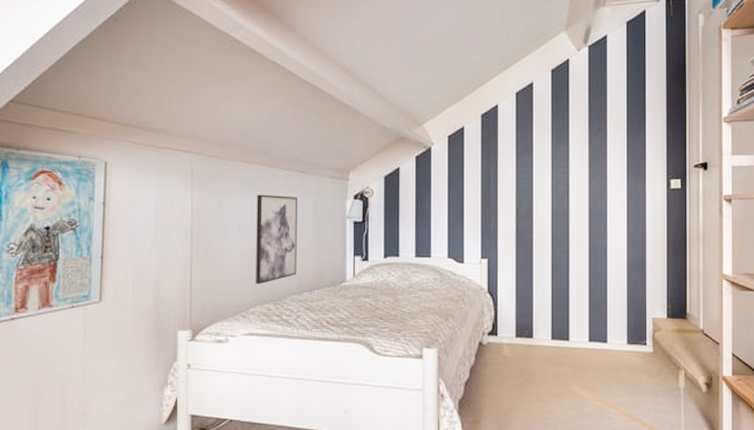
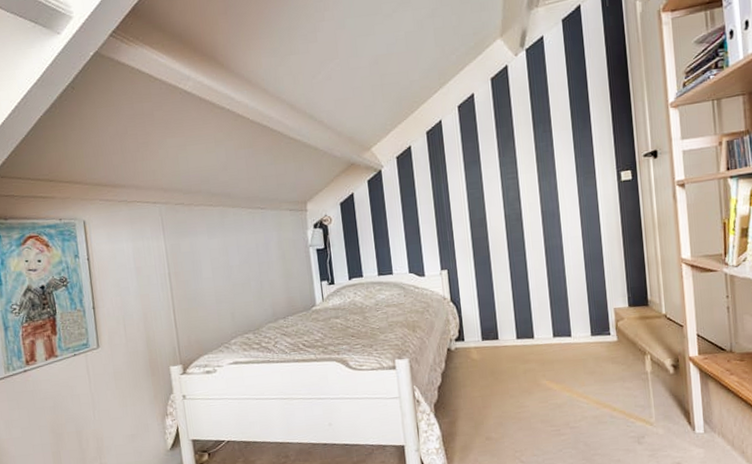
wall art: present [256,194,297,285] -> none [224,232,270,318]

